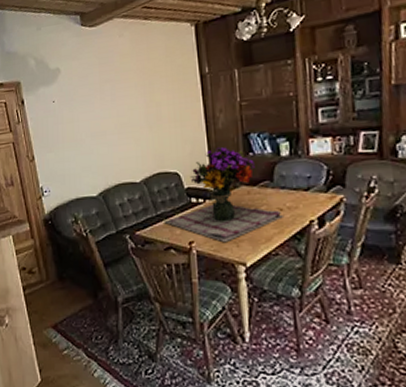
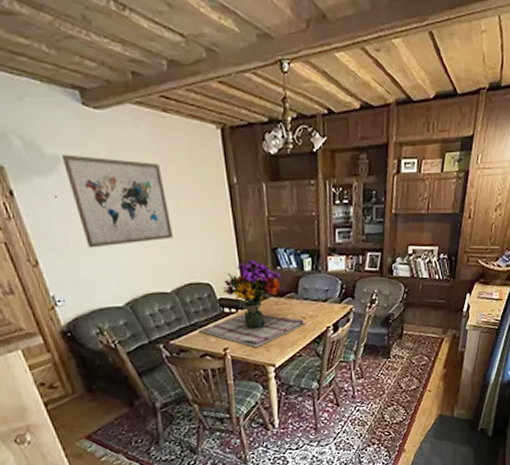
wall art: none [61,64,145,144] -> present [61,154,173,248]

